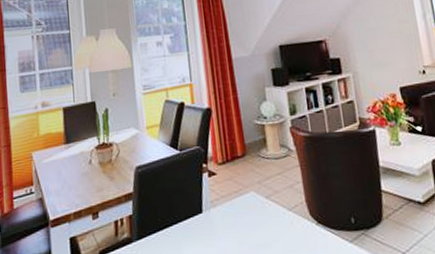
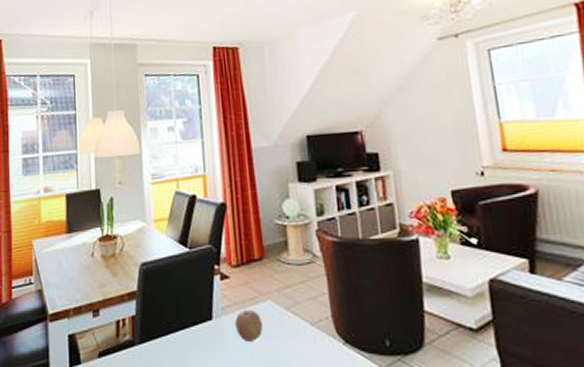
fruit: none [222,201,247,230] -> present [235,310,263,341]

